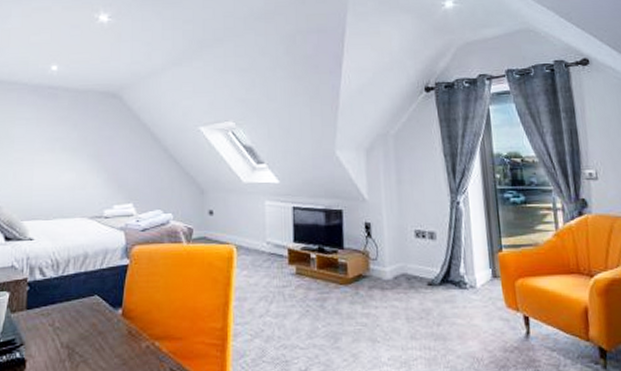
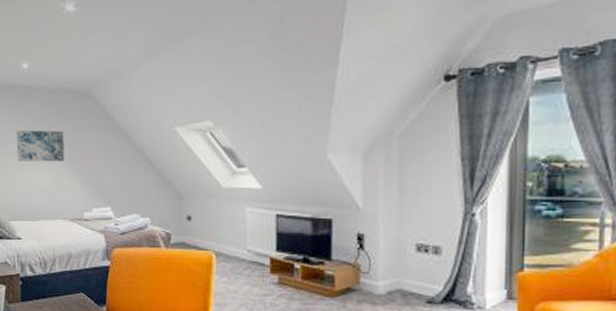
wall art: none [37,127,89,160] -> present [16,129,65,162]

